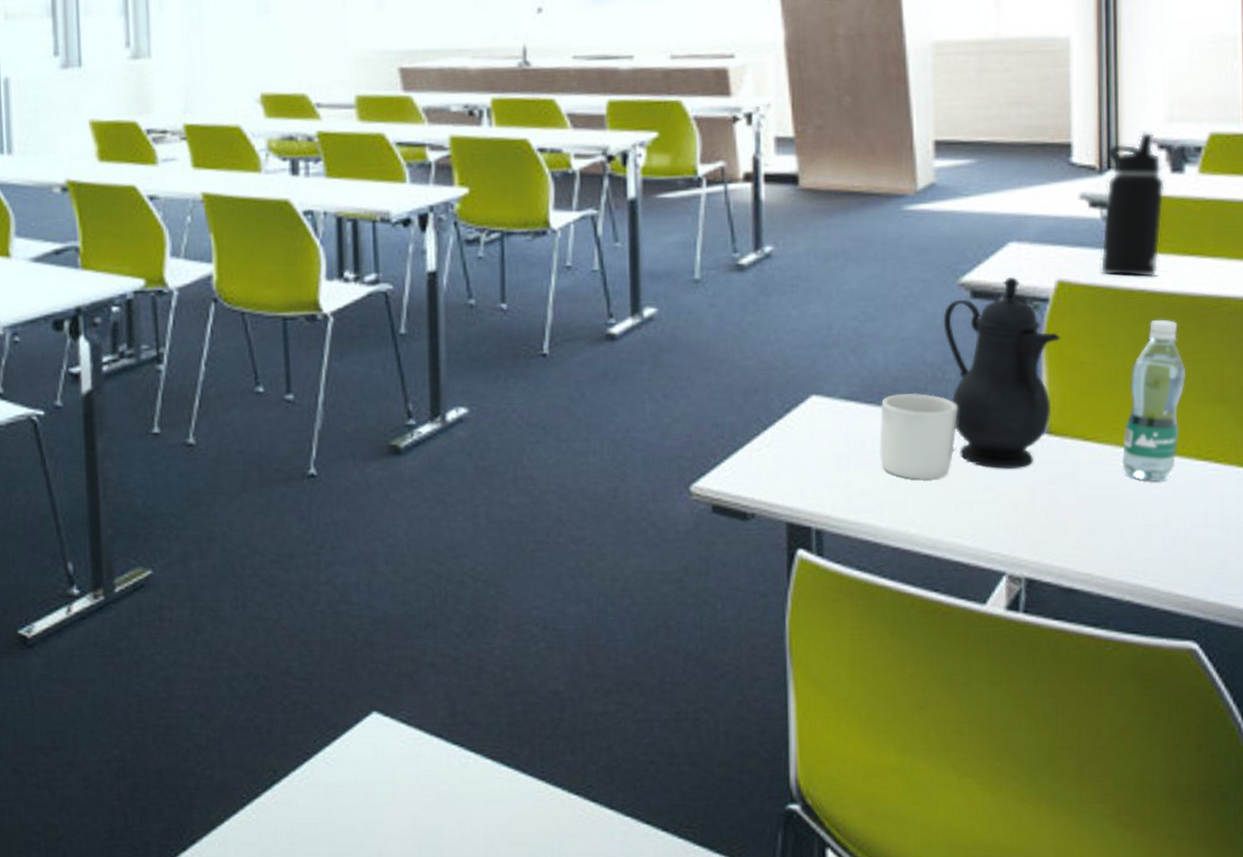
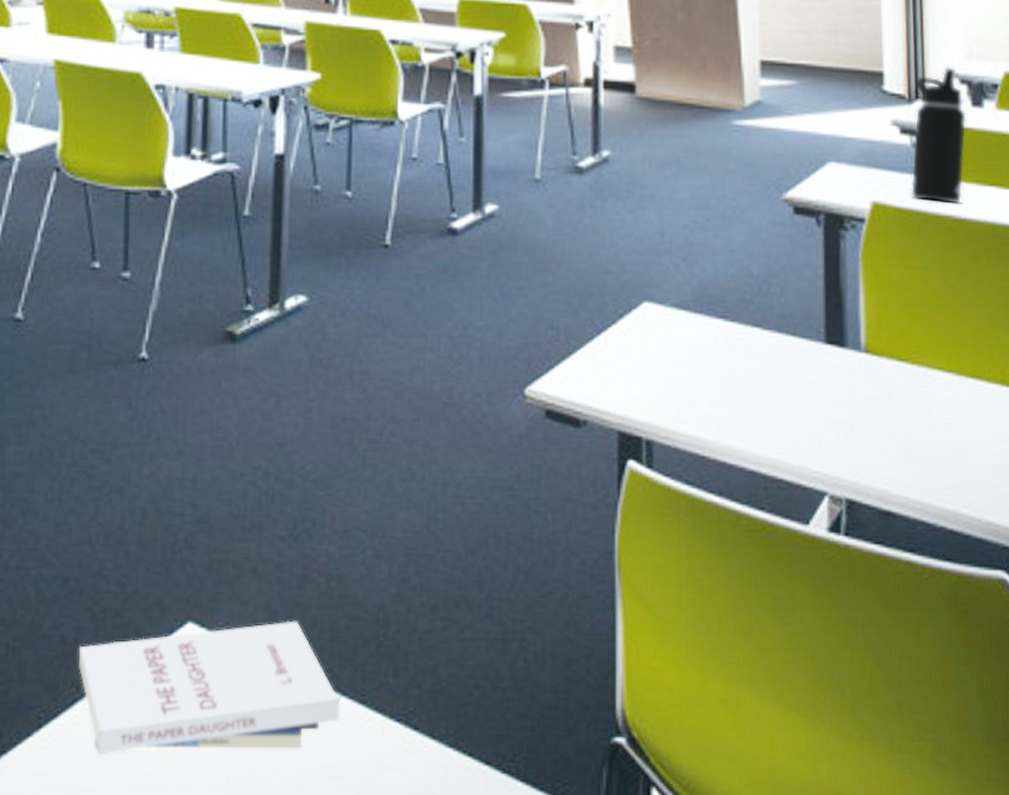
books: none [273,708,521,828] -> present [78,620,341,755]
mug: present [879,393,958,481] -> none [708,305,782,394]
coffeepot: present [943,277,1061,469] -> none [768,196,876,386]
bottle: present [1122,319,1185,482] -> none [934,245,989,405]

